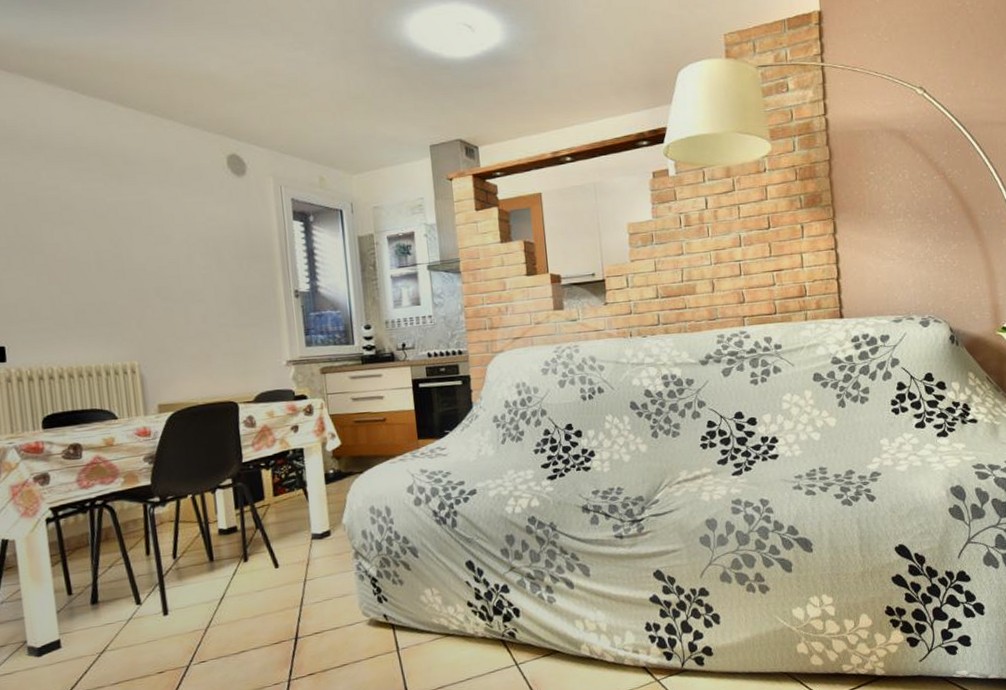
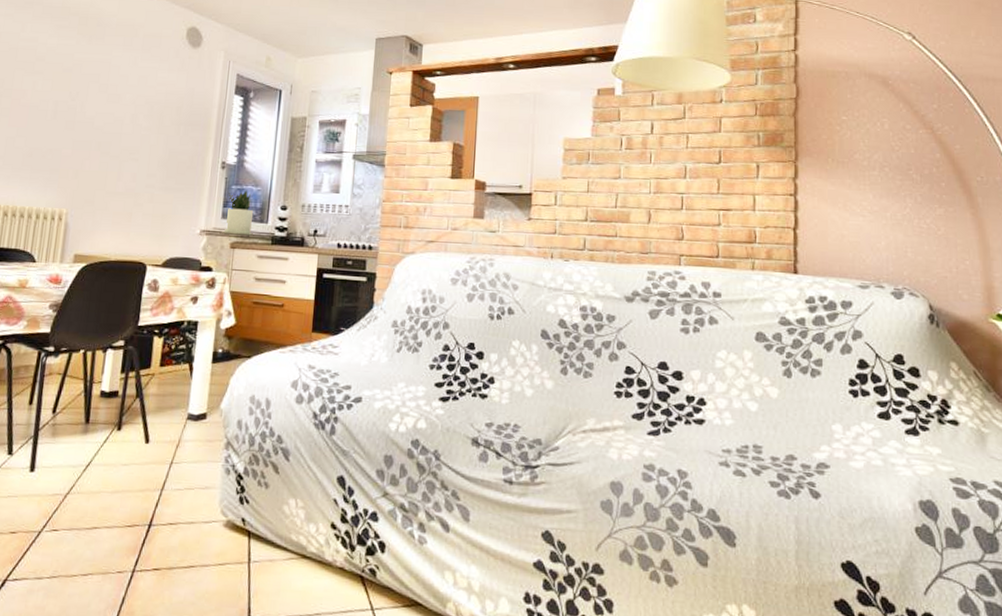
planter: none [306,315,342,363] -> present [222,190,253,237]

